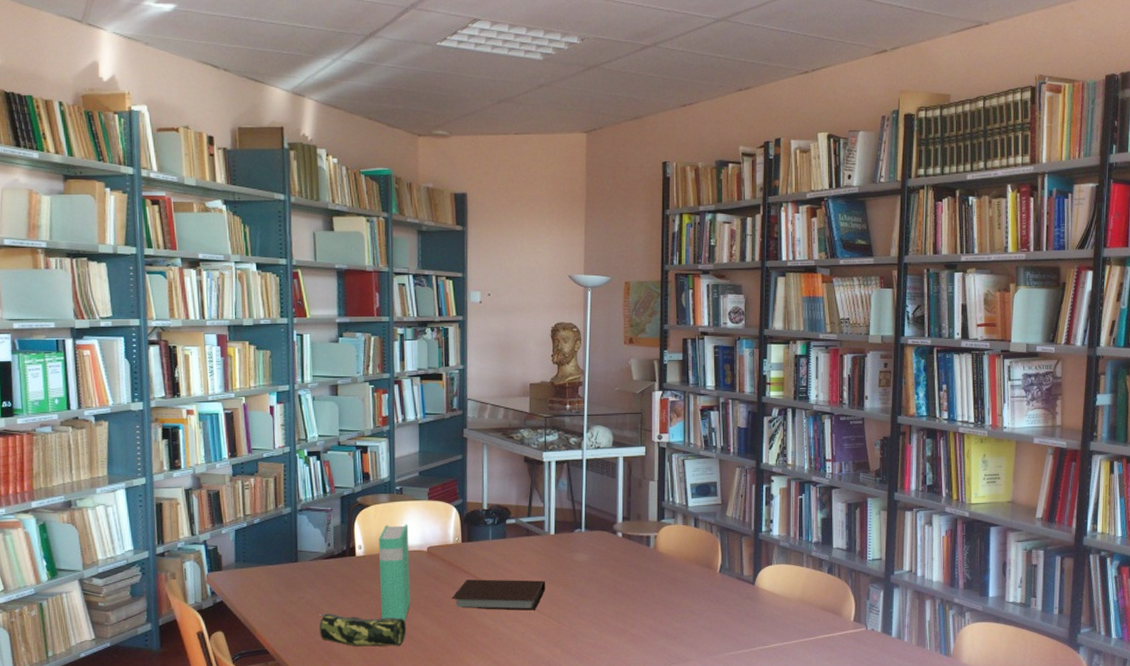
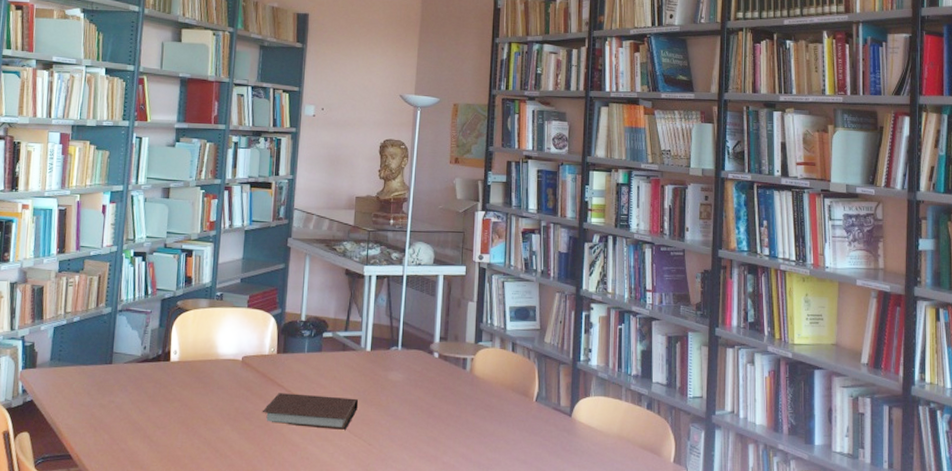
pencil case: present [319,613,407,647] -> none [125,419,214,459]
book: present [378,524,411,622] -> none [190,330,226,434]

